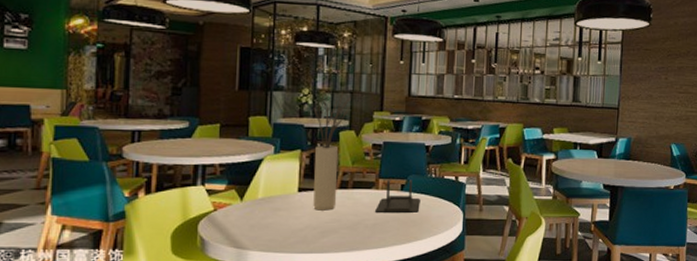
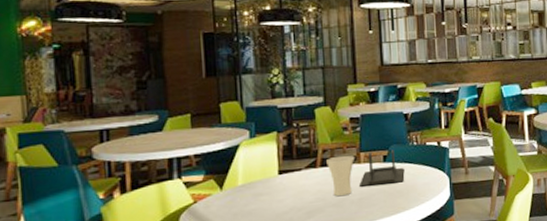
vase: present [313,92,351,211] -> none [285,68,323,191]
cup: none [345,180,374,220] -> present [326,155,355,197]

